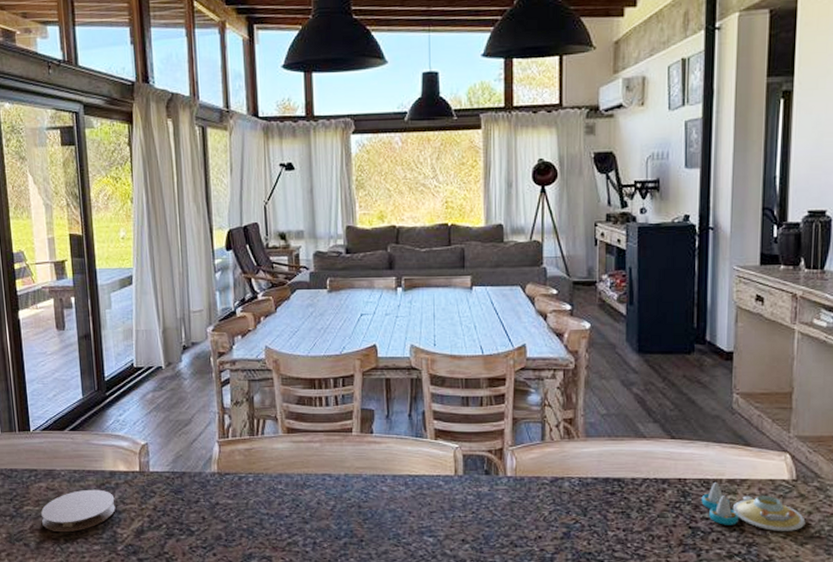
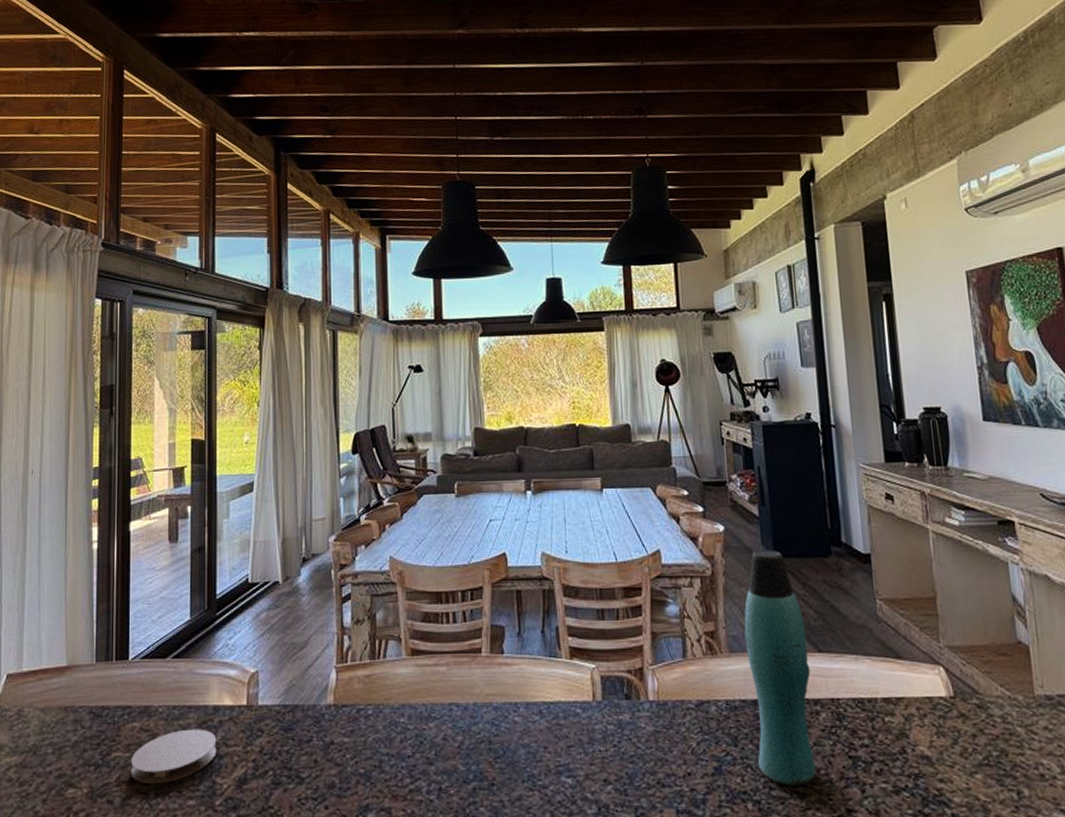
bottle: none [602,347,662,549] -> present [744,550,816,786]
salt and pepper shaker set: present [701,483,806,531] -> none [858,702,972,759]

